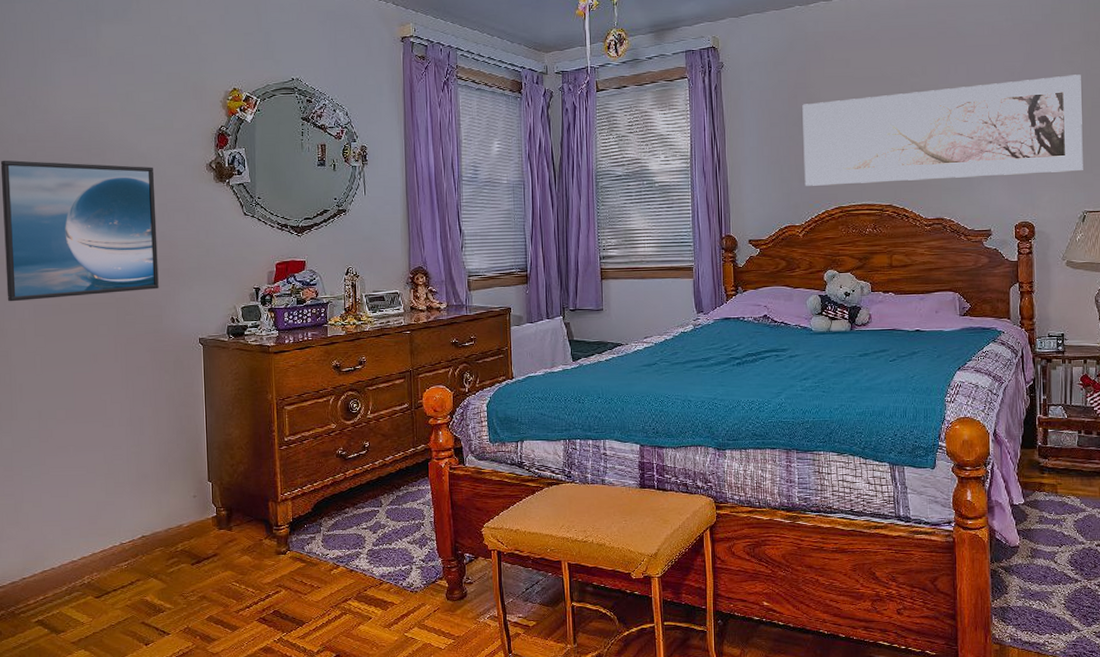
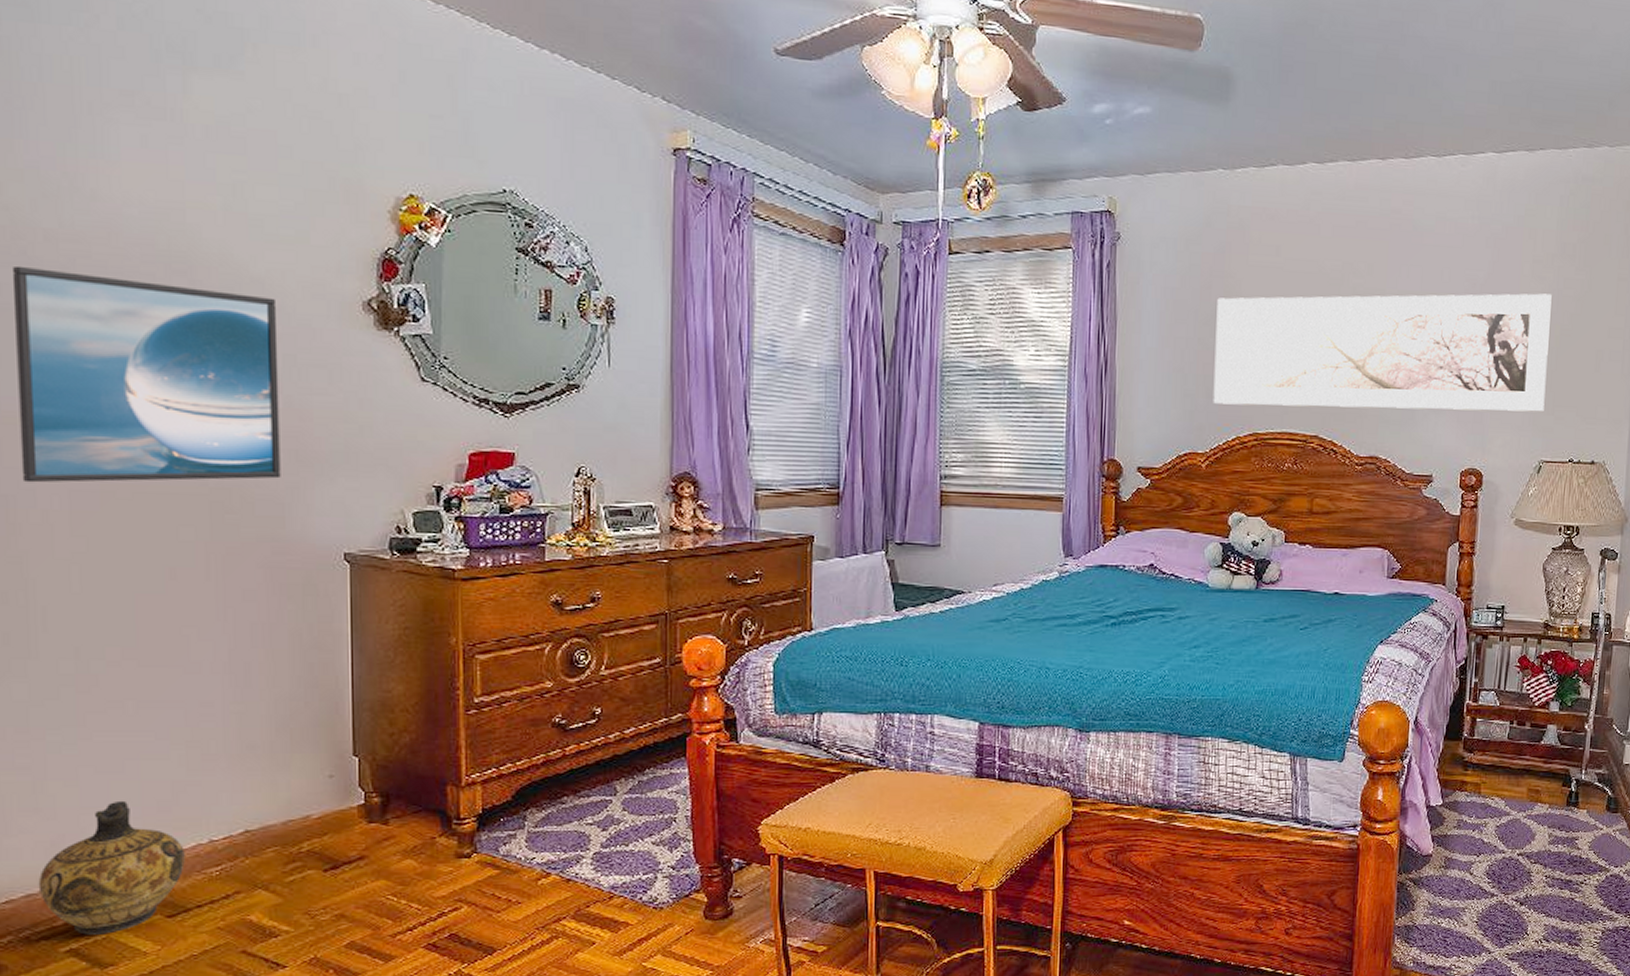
ceramic jug: none [19,516,106,610] -> present [38,800,185,935]

